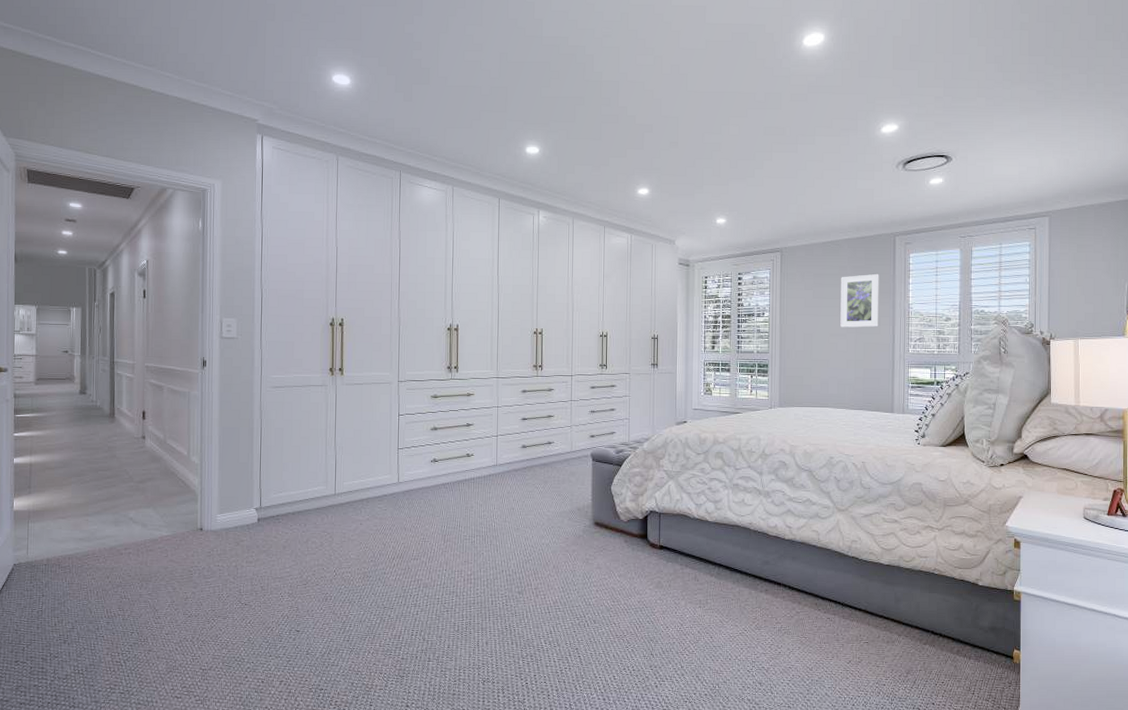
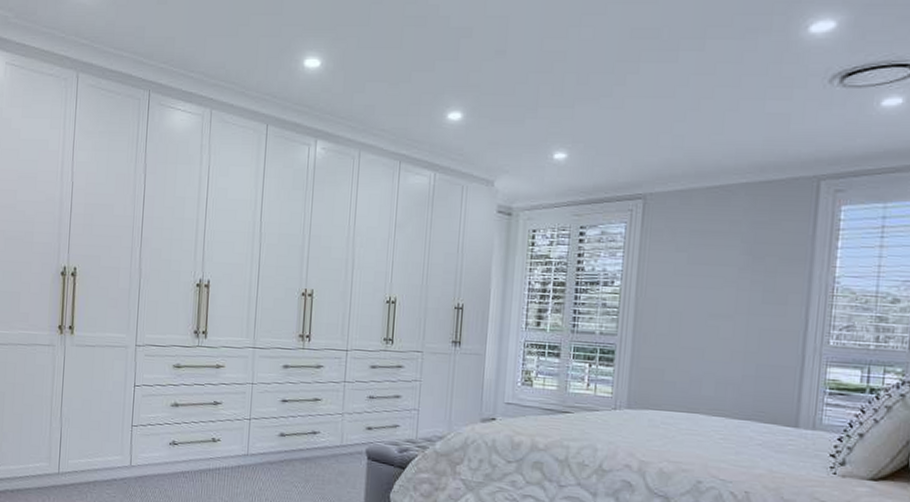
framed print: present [840,273,879,328] -> none [725,232,791,307]

